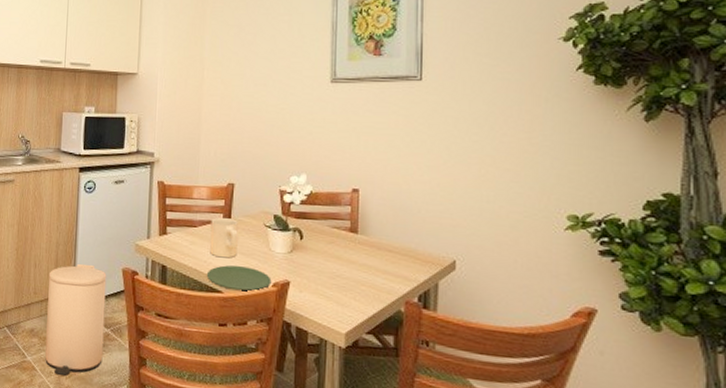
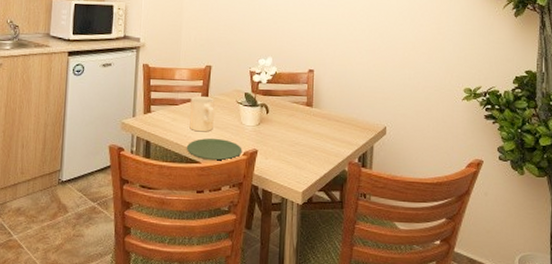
pedal bin: present [45,263,107,377] -> none [32,142,94,251]

